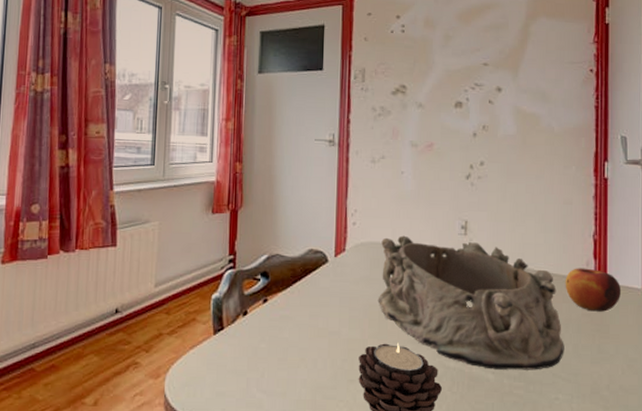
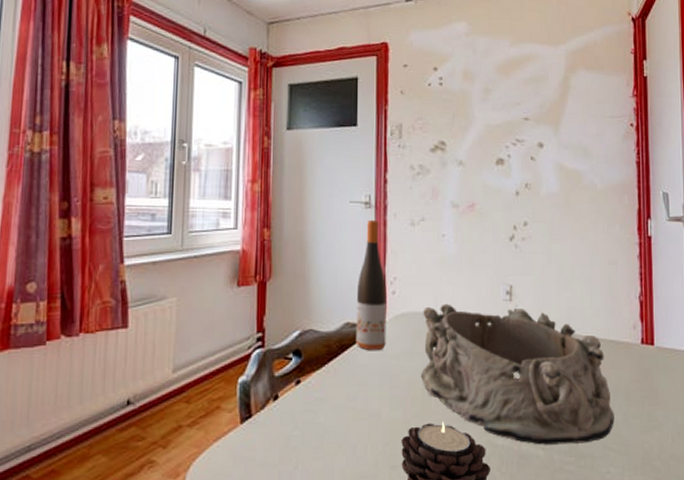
wine bottle: none [318,156,348,276] -> present [355,219,387,351]
apple: present [565,268,622,312] -> none [613,331,669,377]

